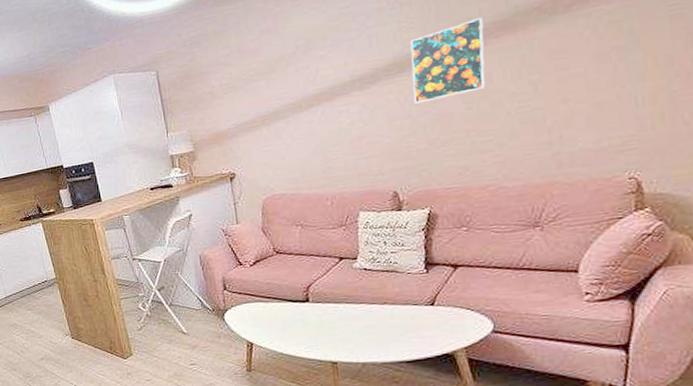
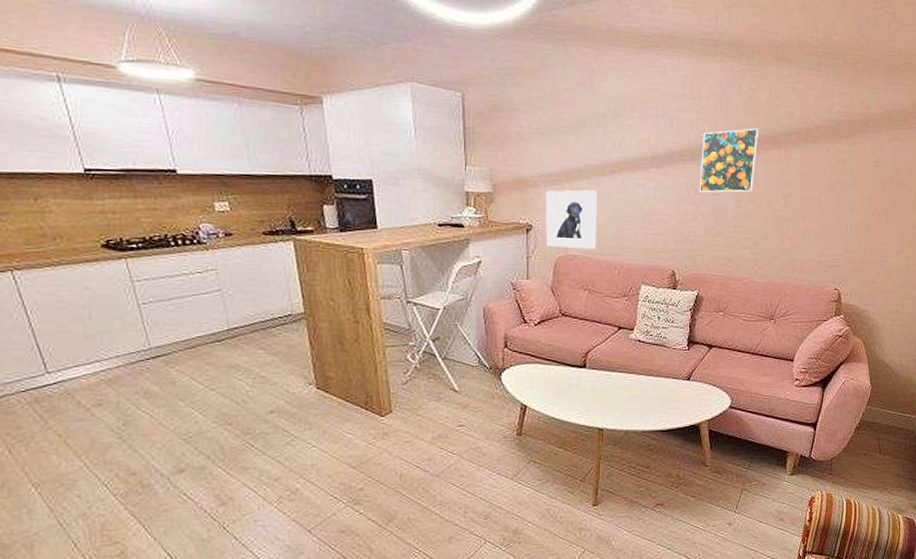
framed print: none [244,127,304,191] -> present [545,189,598,250]

